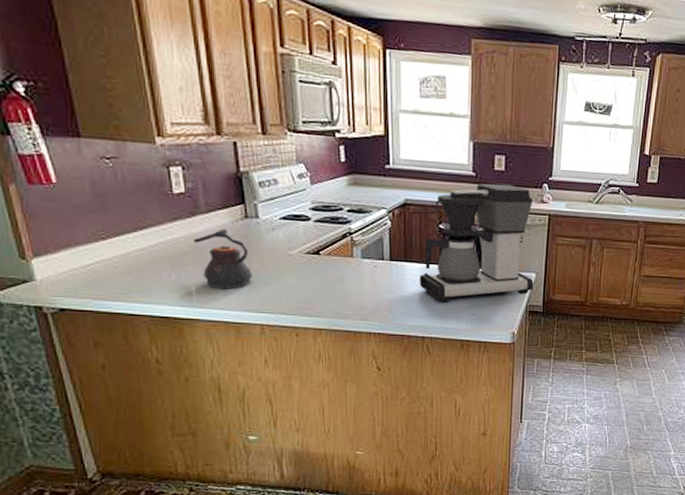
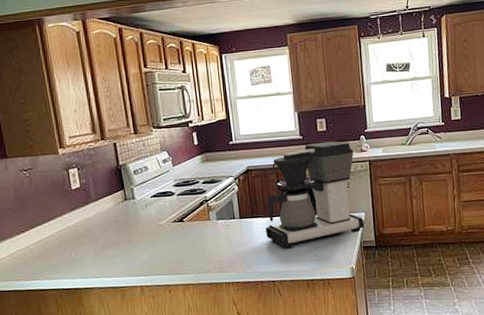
teapot: present [193,228,253,290] -> none [87,211,133,261]

